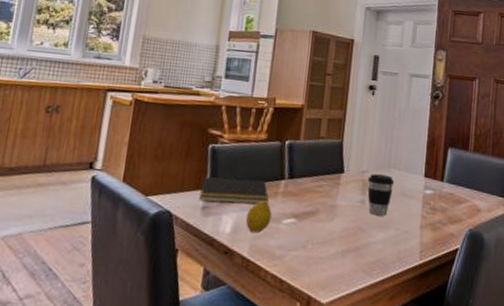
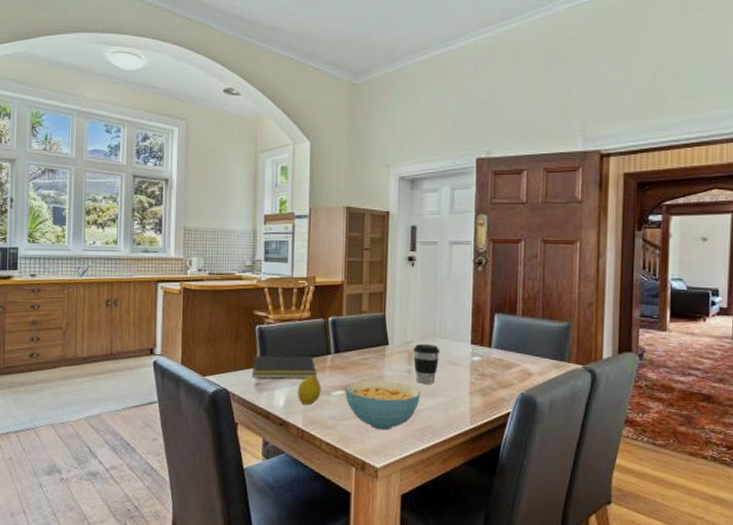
cereal bowl: none [295,208,373,263] -> present [345,380,421,431]

